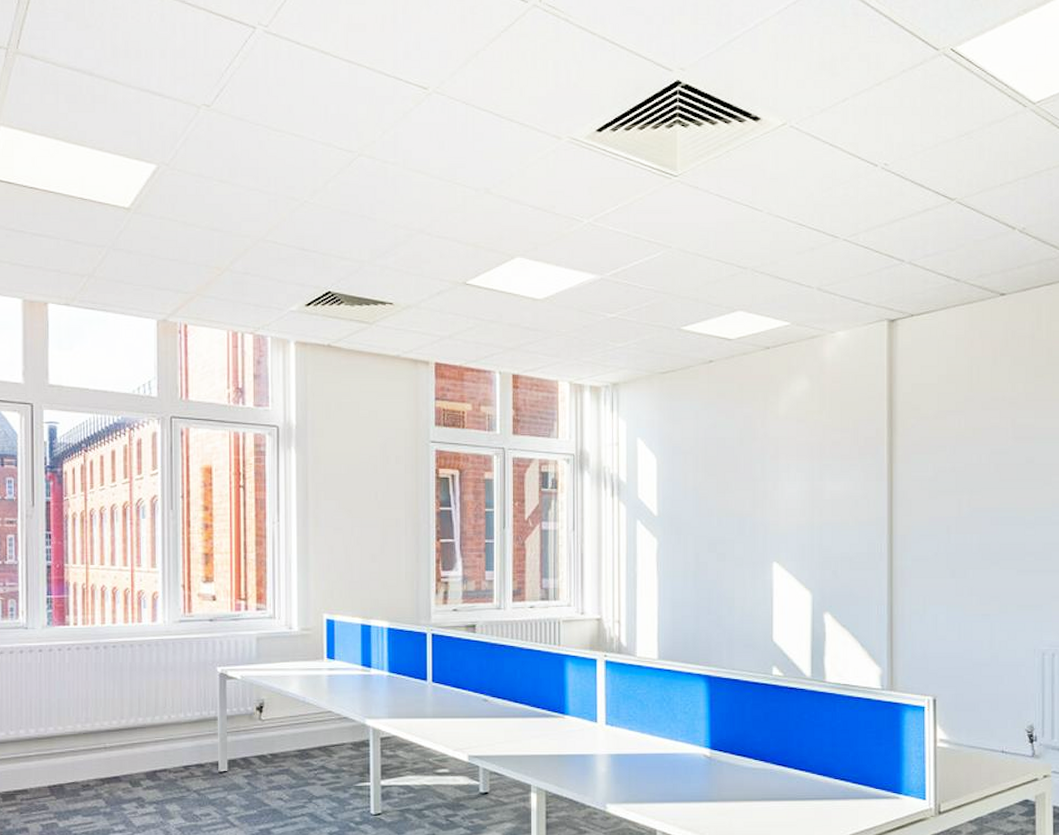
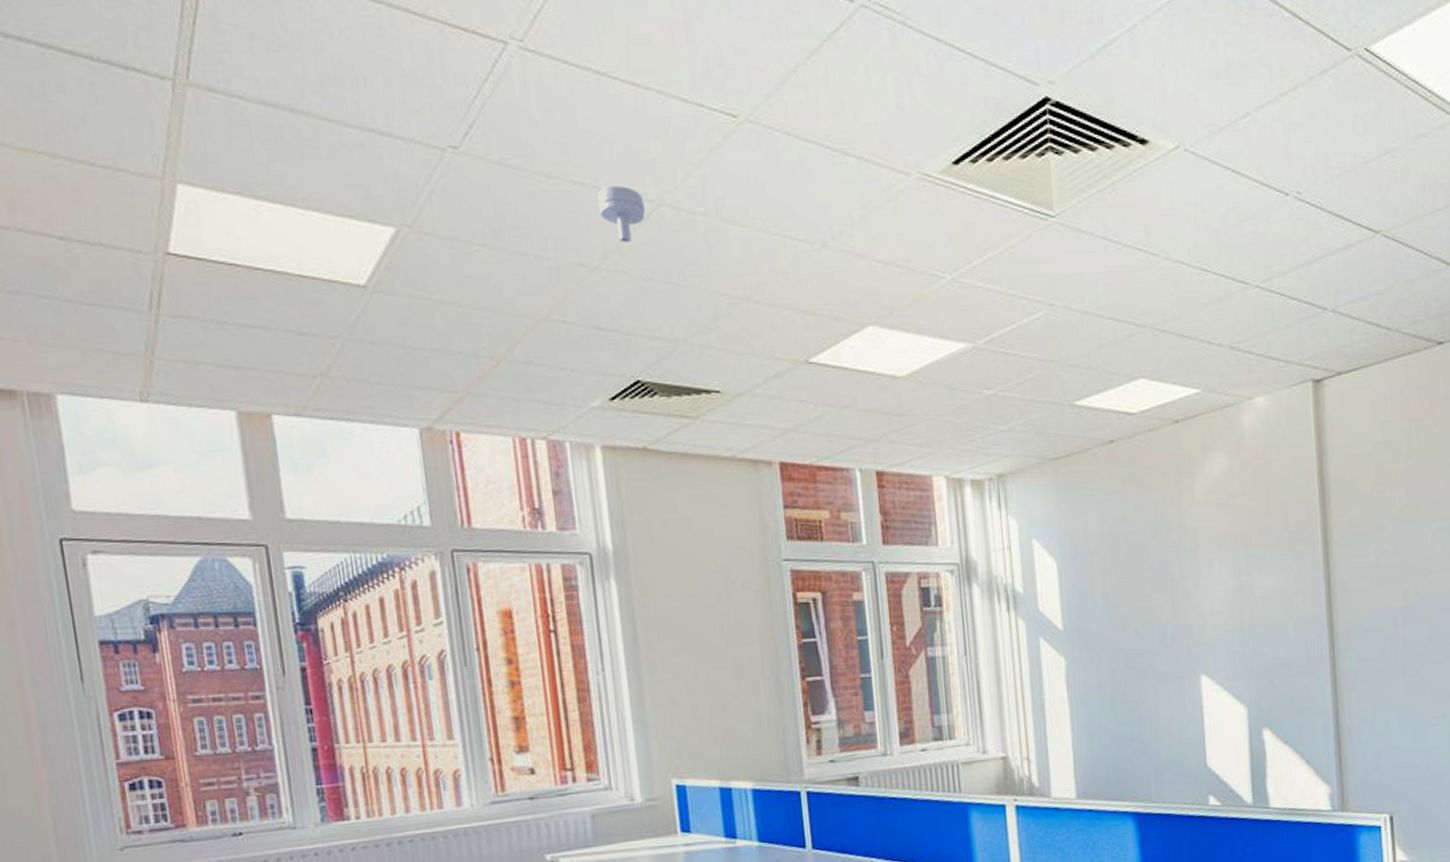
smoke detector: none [313,139,348,184] -> present [598,186,645,243]

